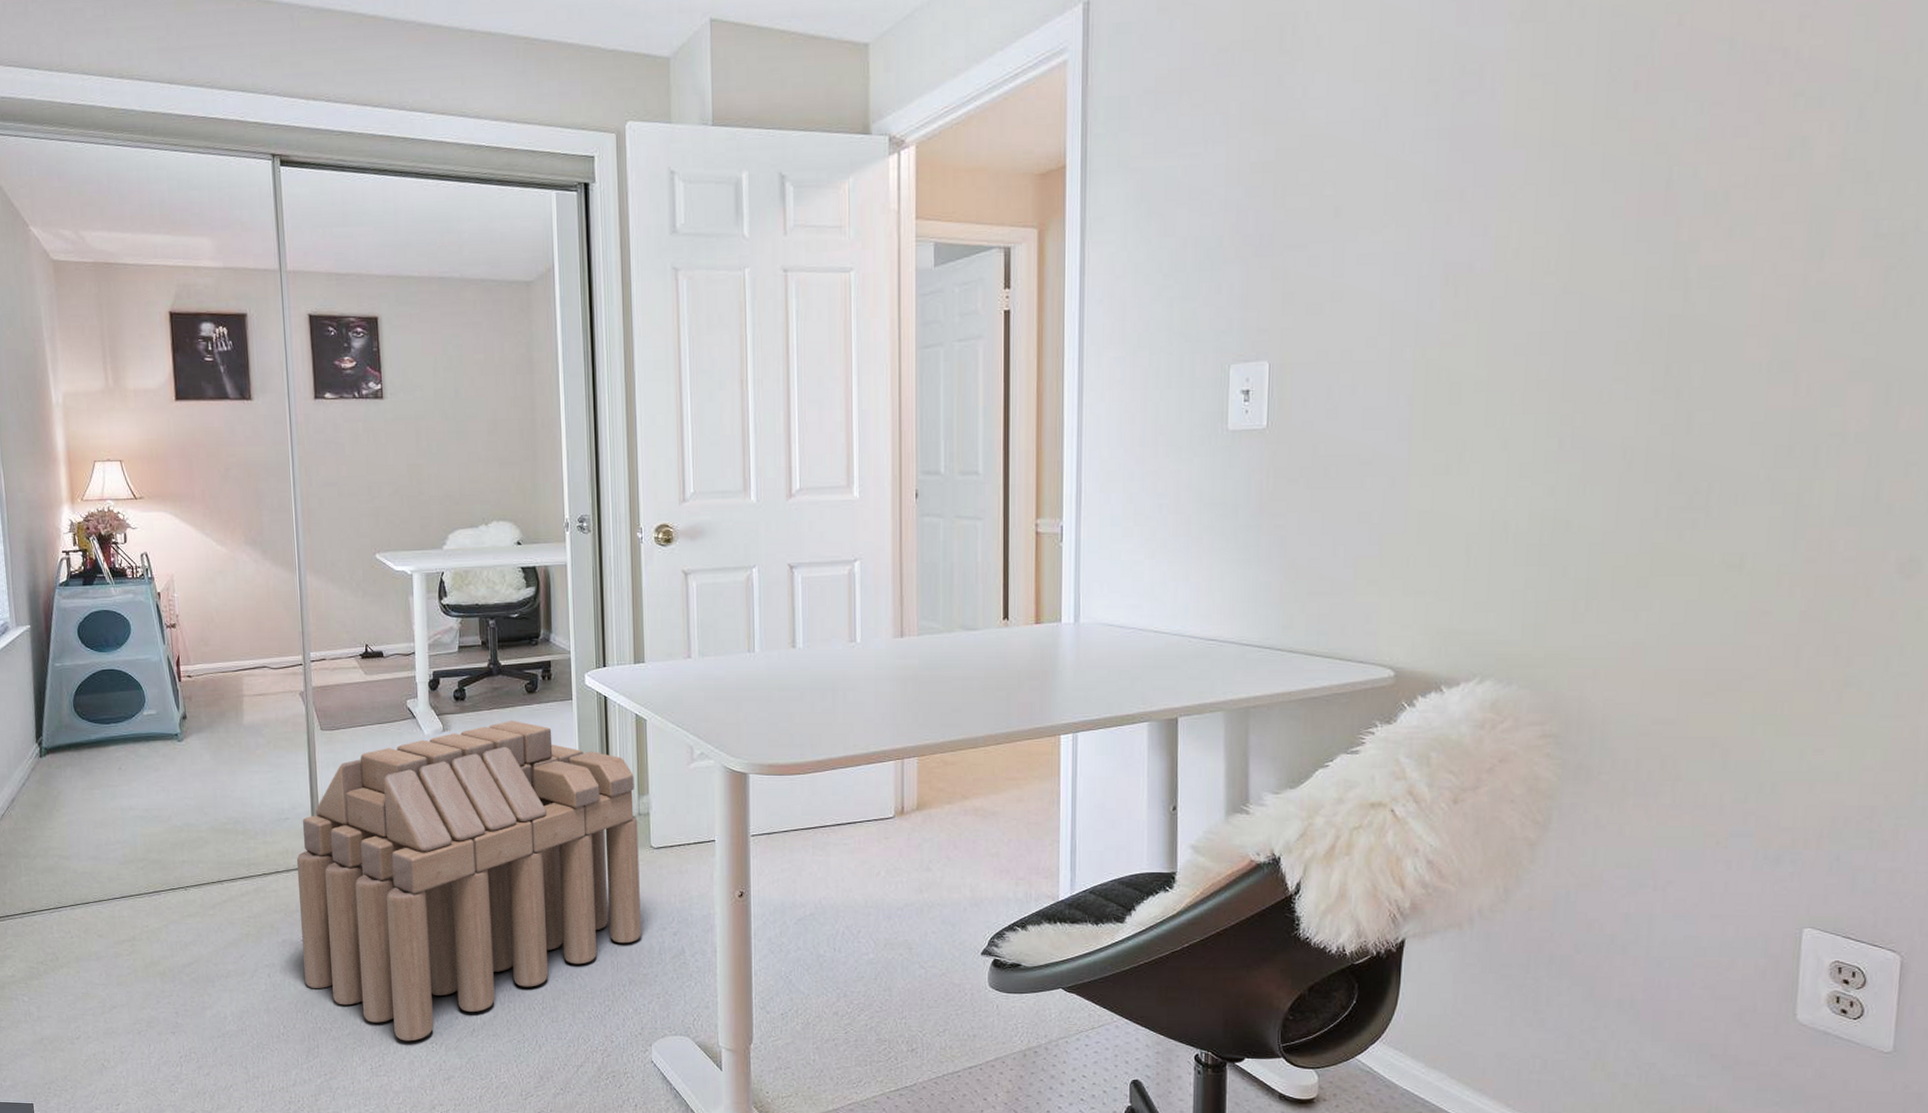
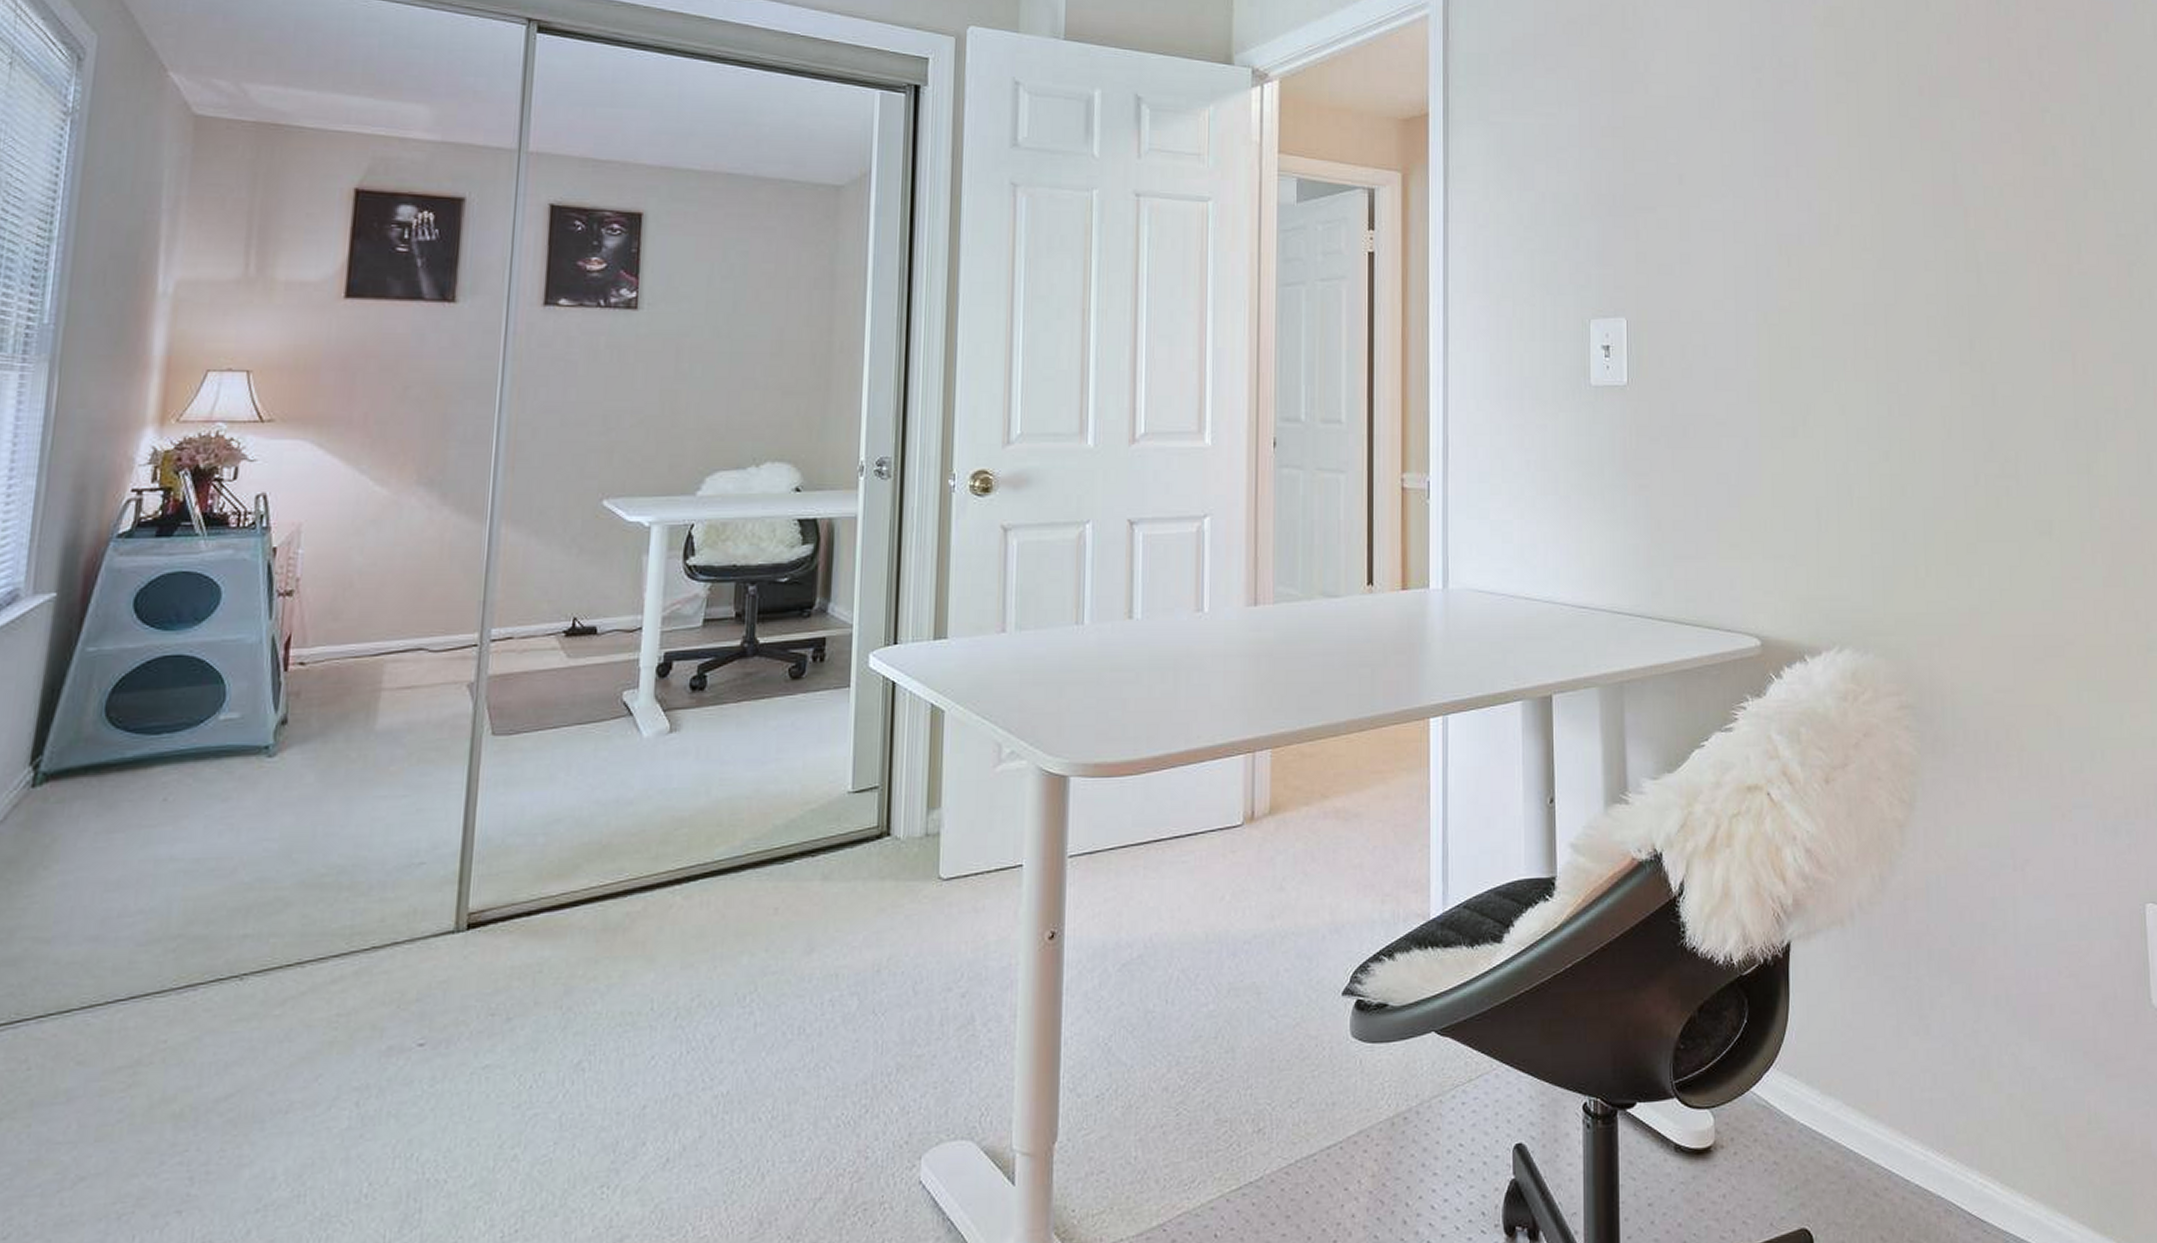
stool: present [296,721,641,1041] -> none [415,716,924,1188]

